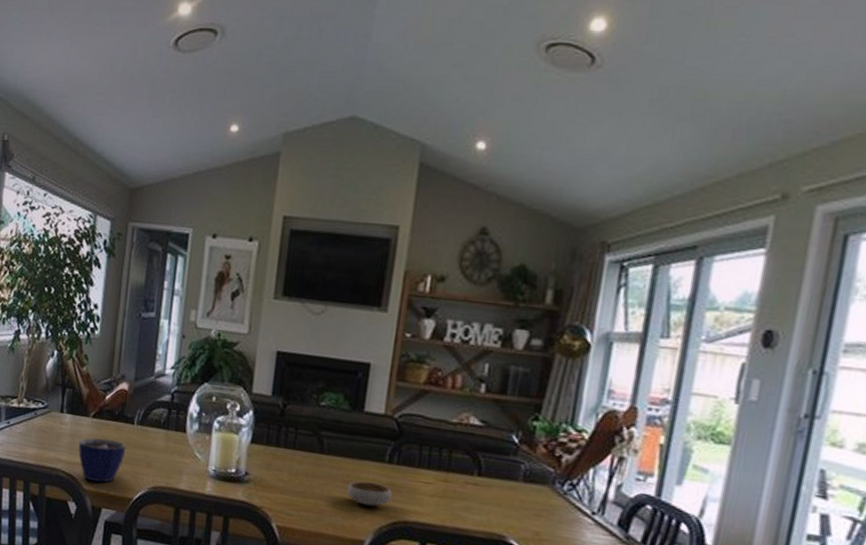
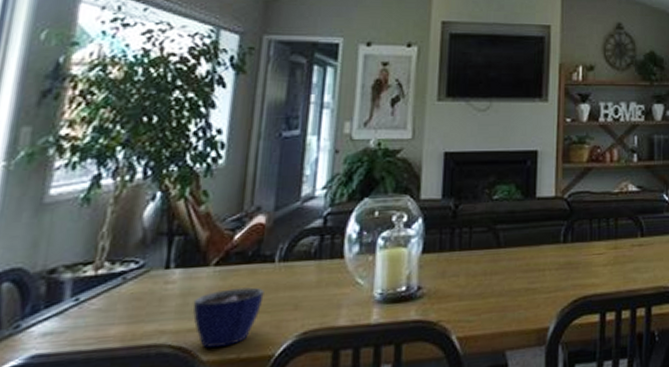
bowl: present [347,481,393,507] -> none [527,265,571,291]

